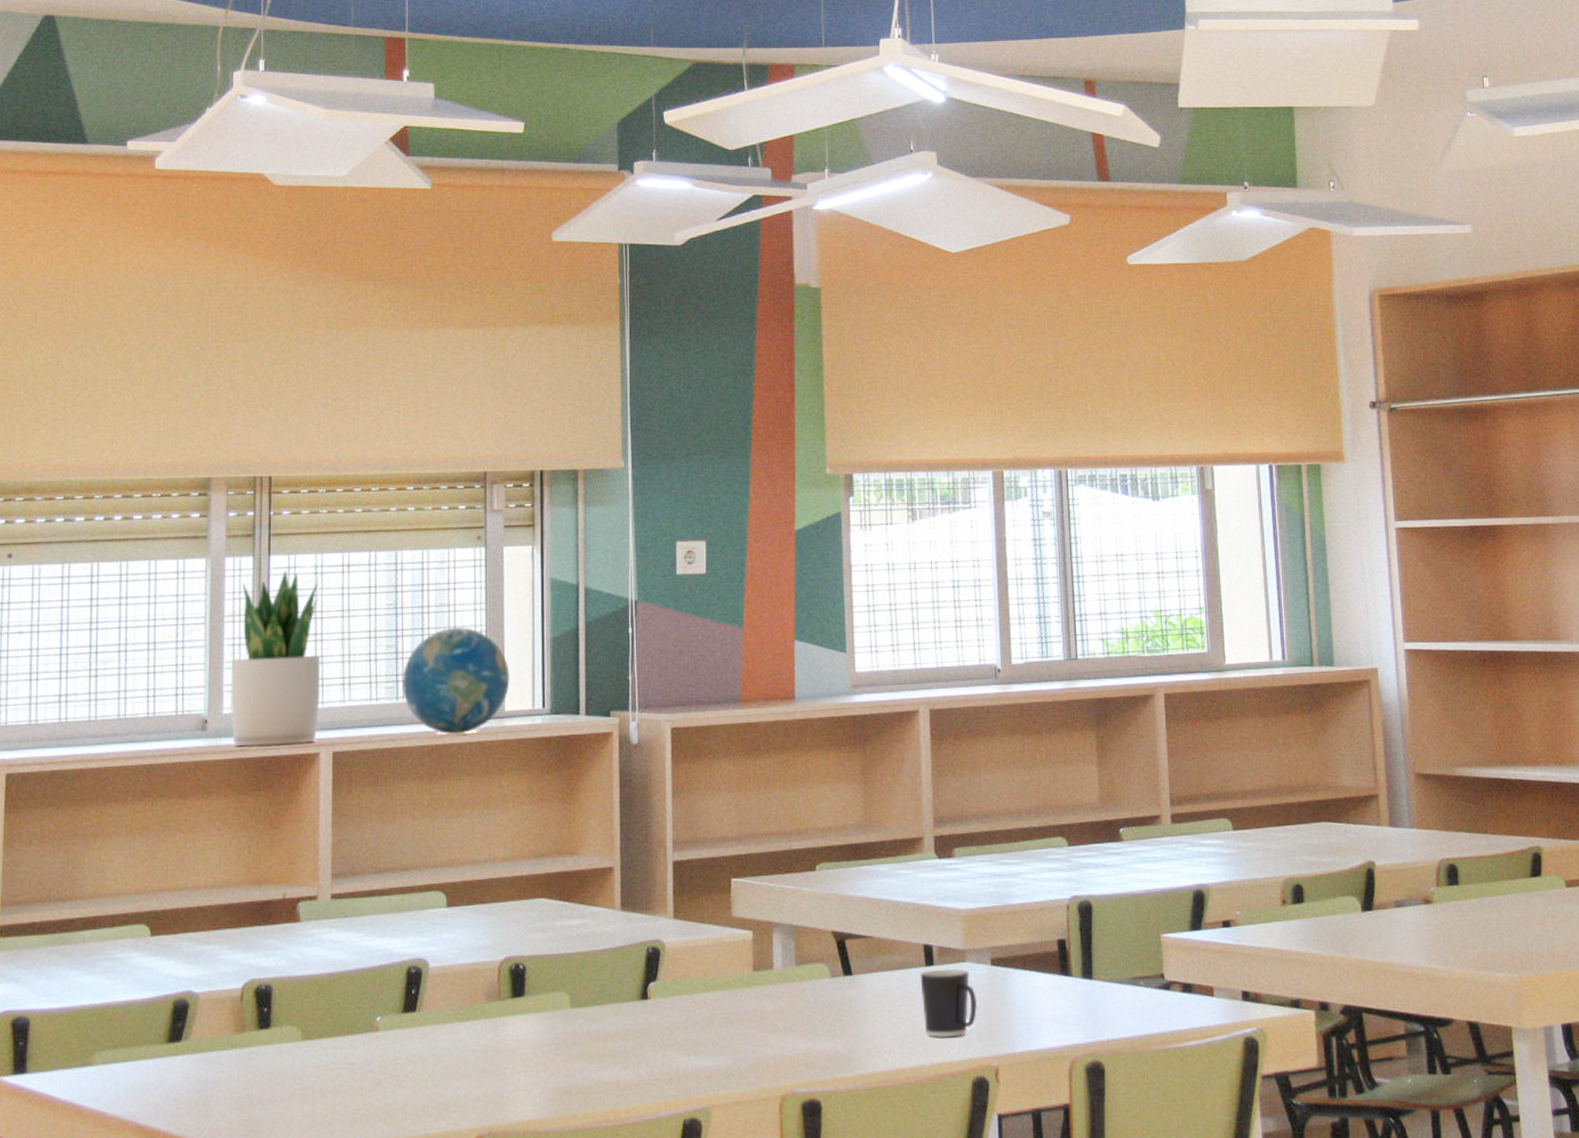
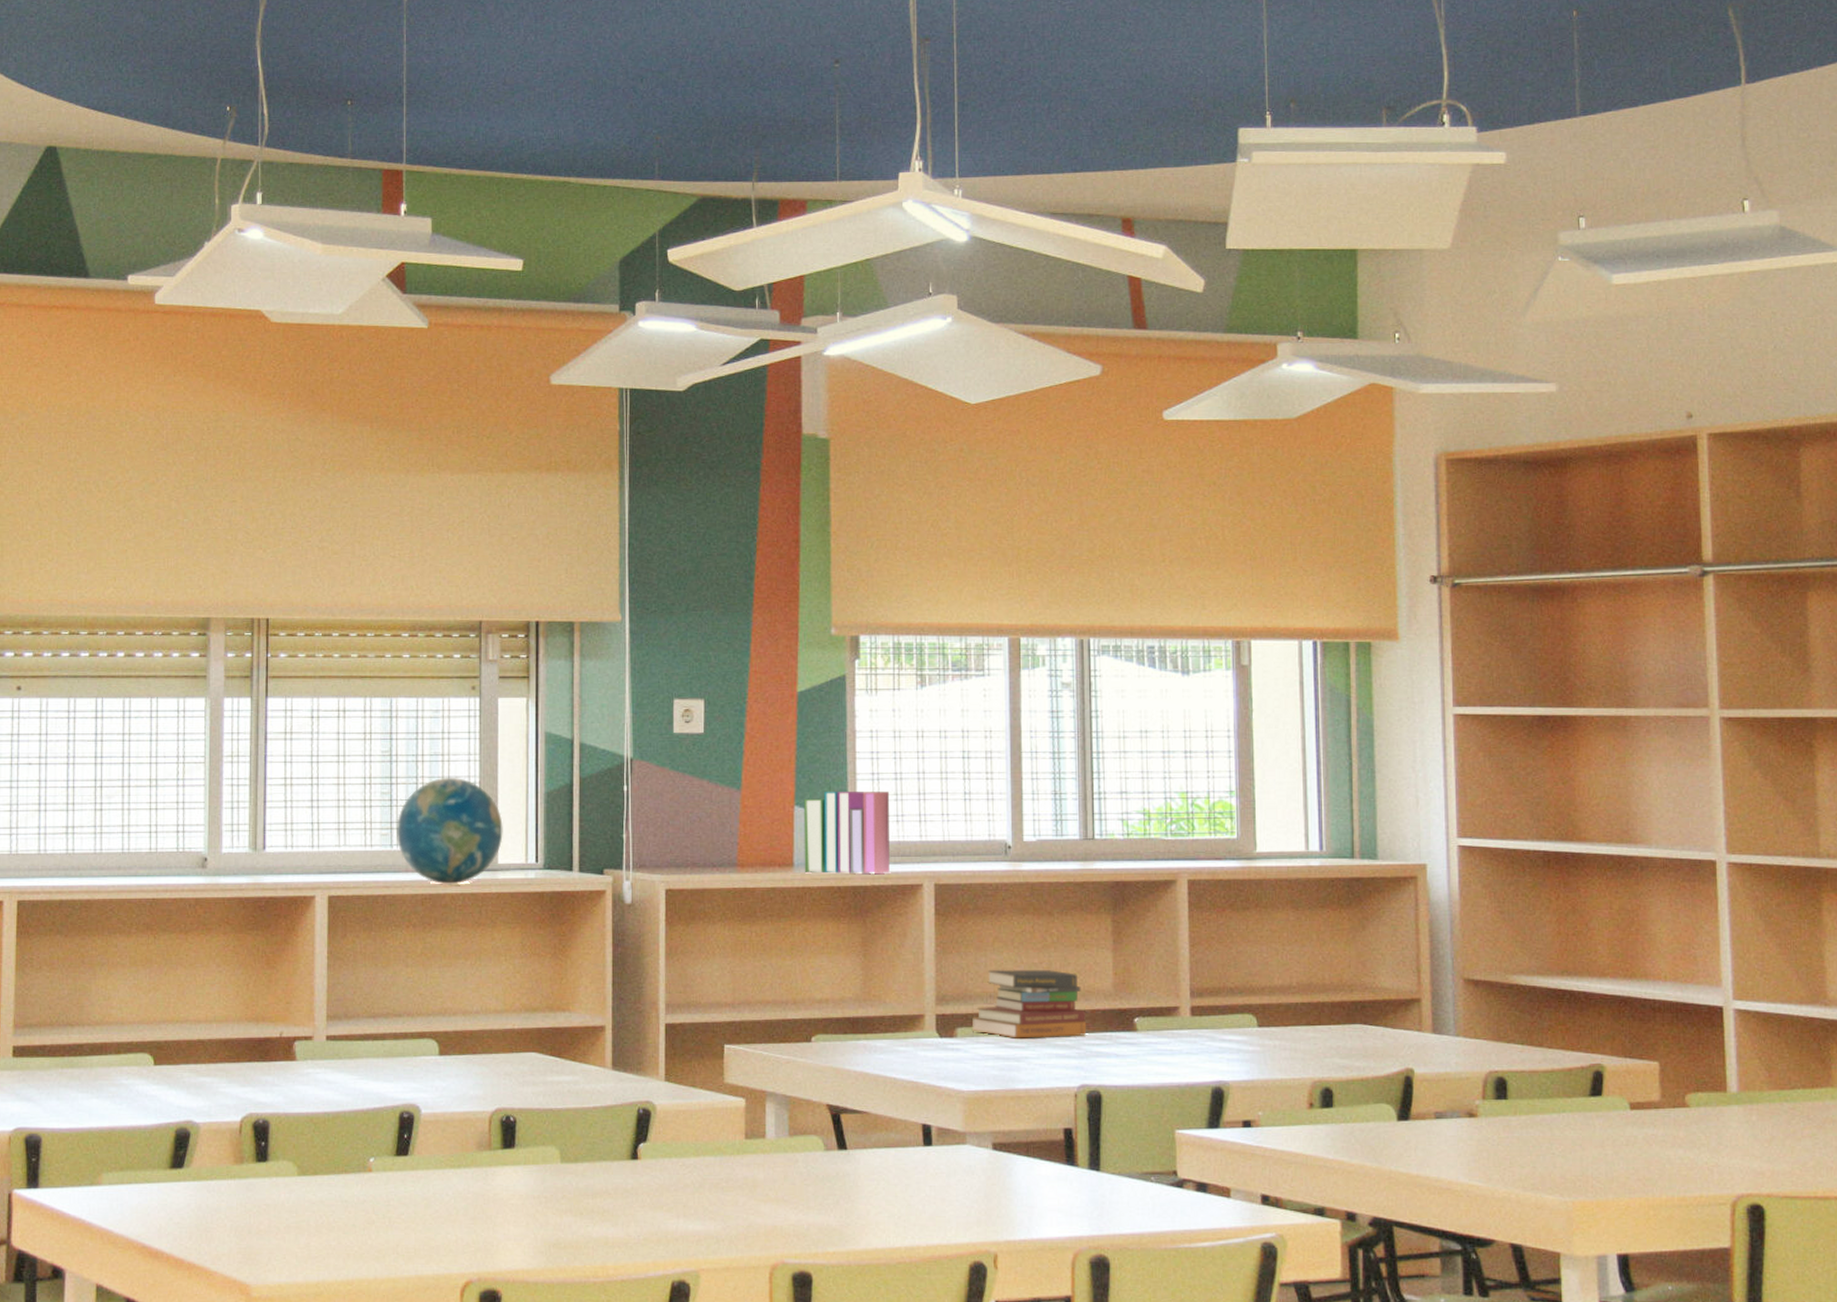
planter: present [231,570,321,747] -> none [229,713,316,887]
books: none [803,622,887,705] -> present [803,791,890,875]
mug: present [920,969,978,1038] -> none [917,1150,977,1220]
books: none [968,787,1076,855] -> present [971,970,1087,1038]

